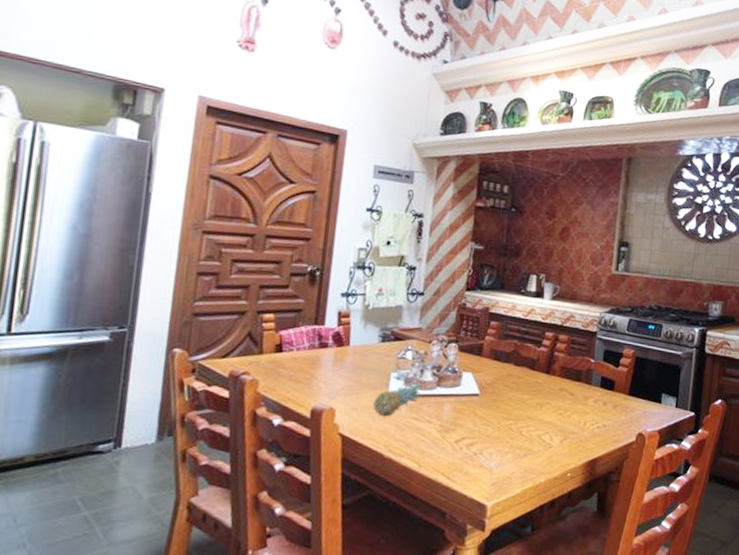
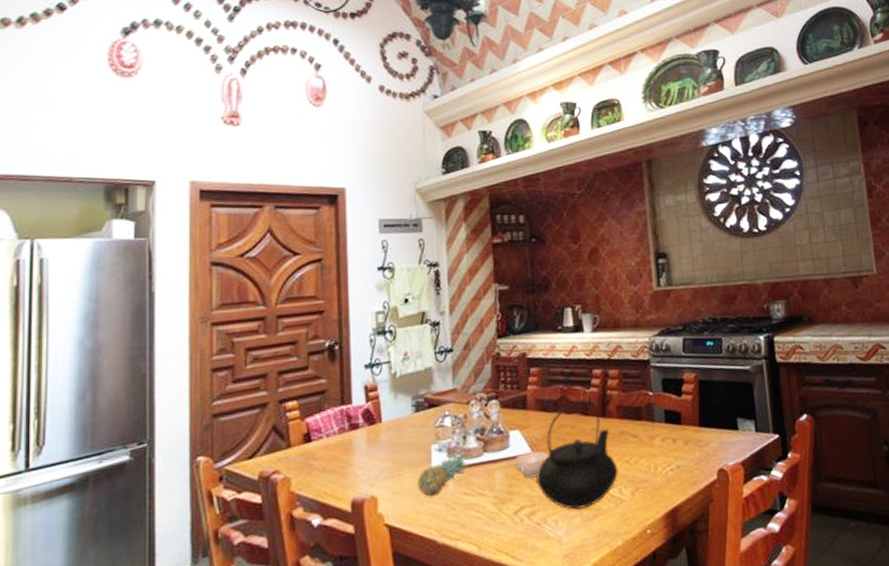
teacup: none [462,392,495,415] -> present [514,451,549,479]
teapot: none [479,356,553,447] -> present [536,399,618,510]

